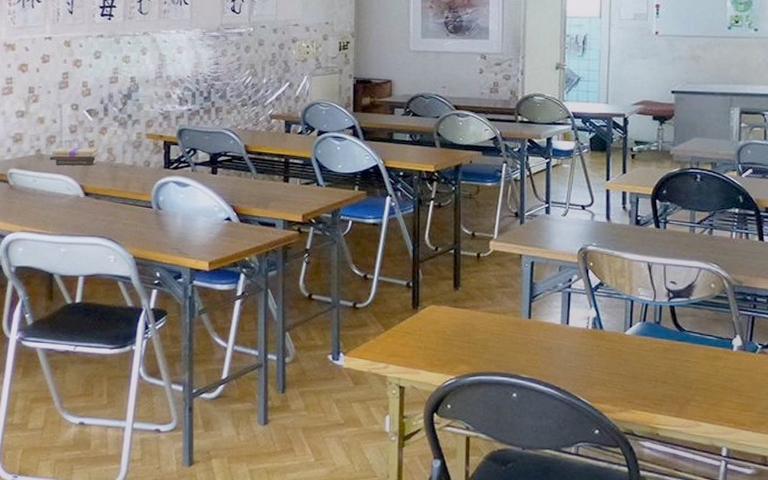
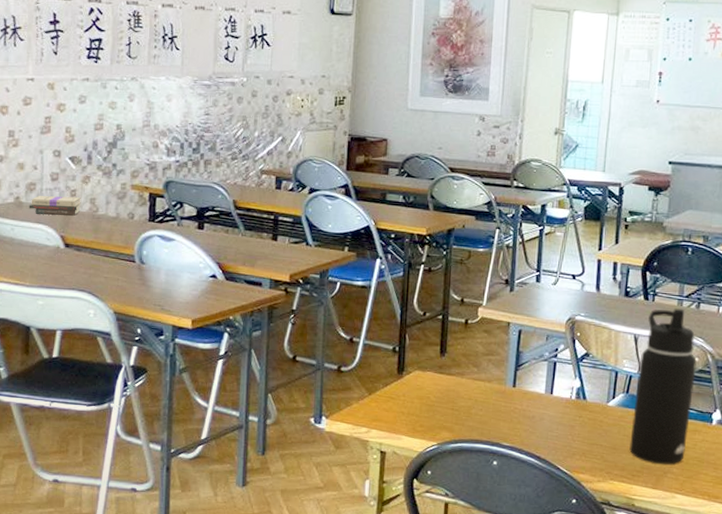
water bottle: none [650,235,713,392] -> present [629,308,697,465]

